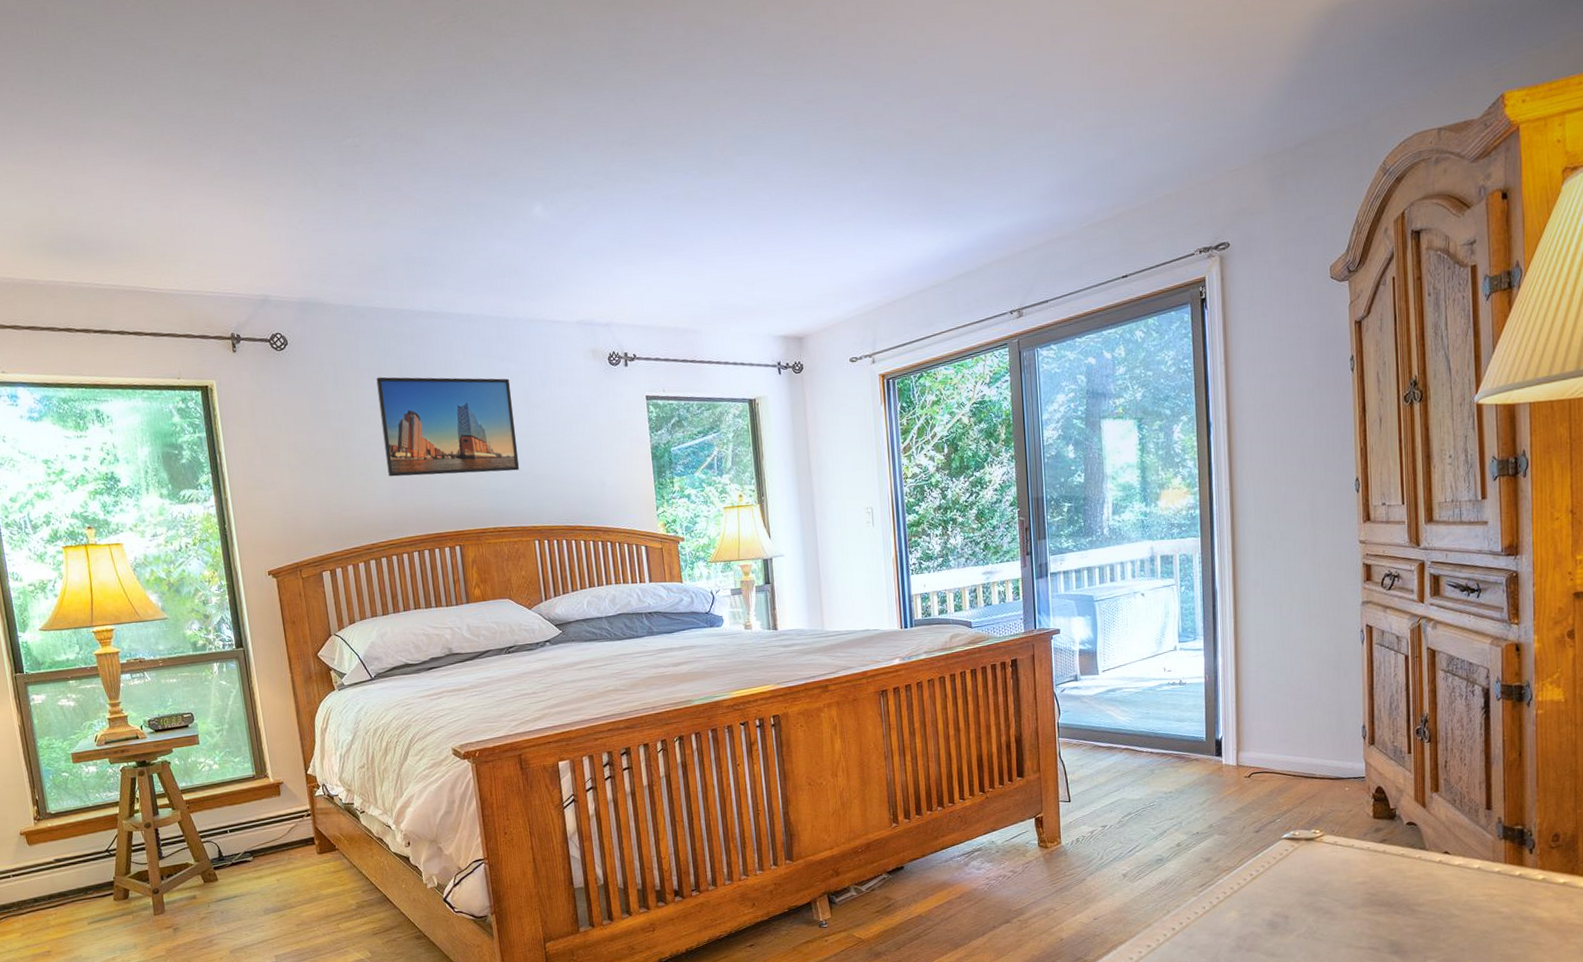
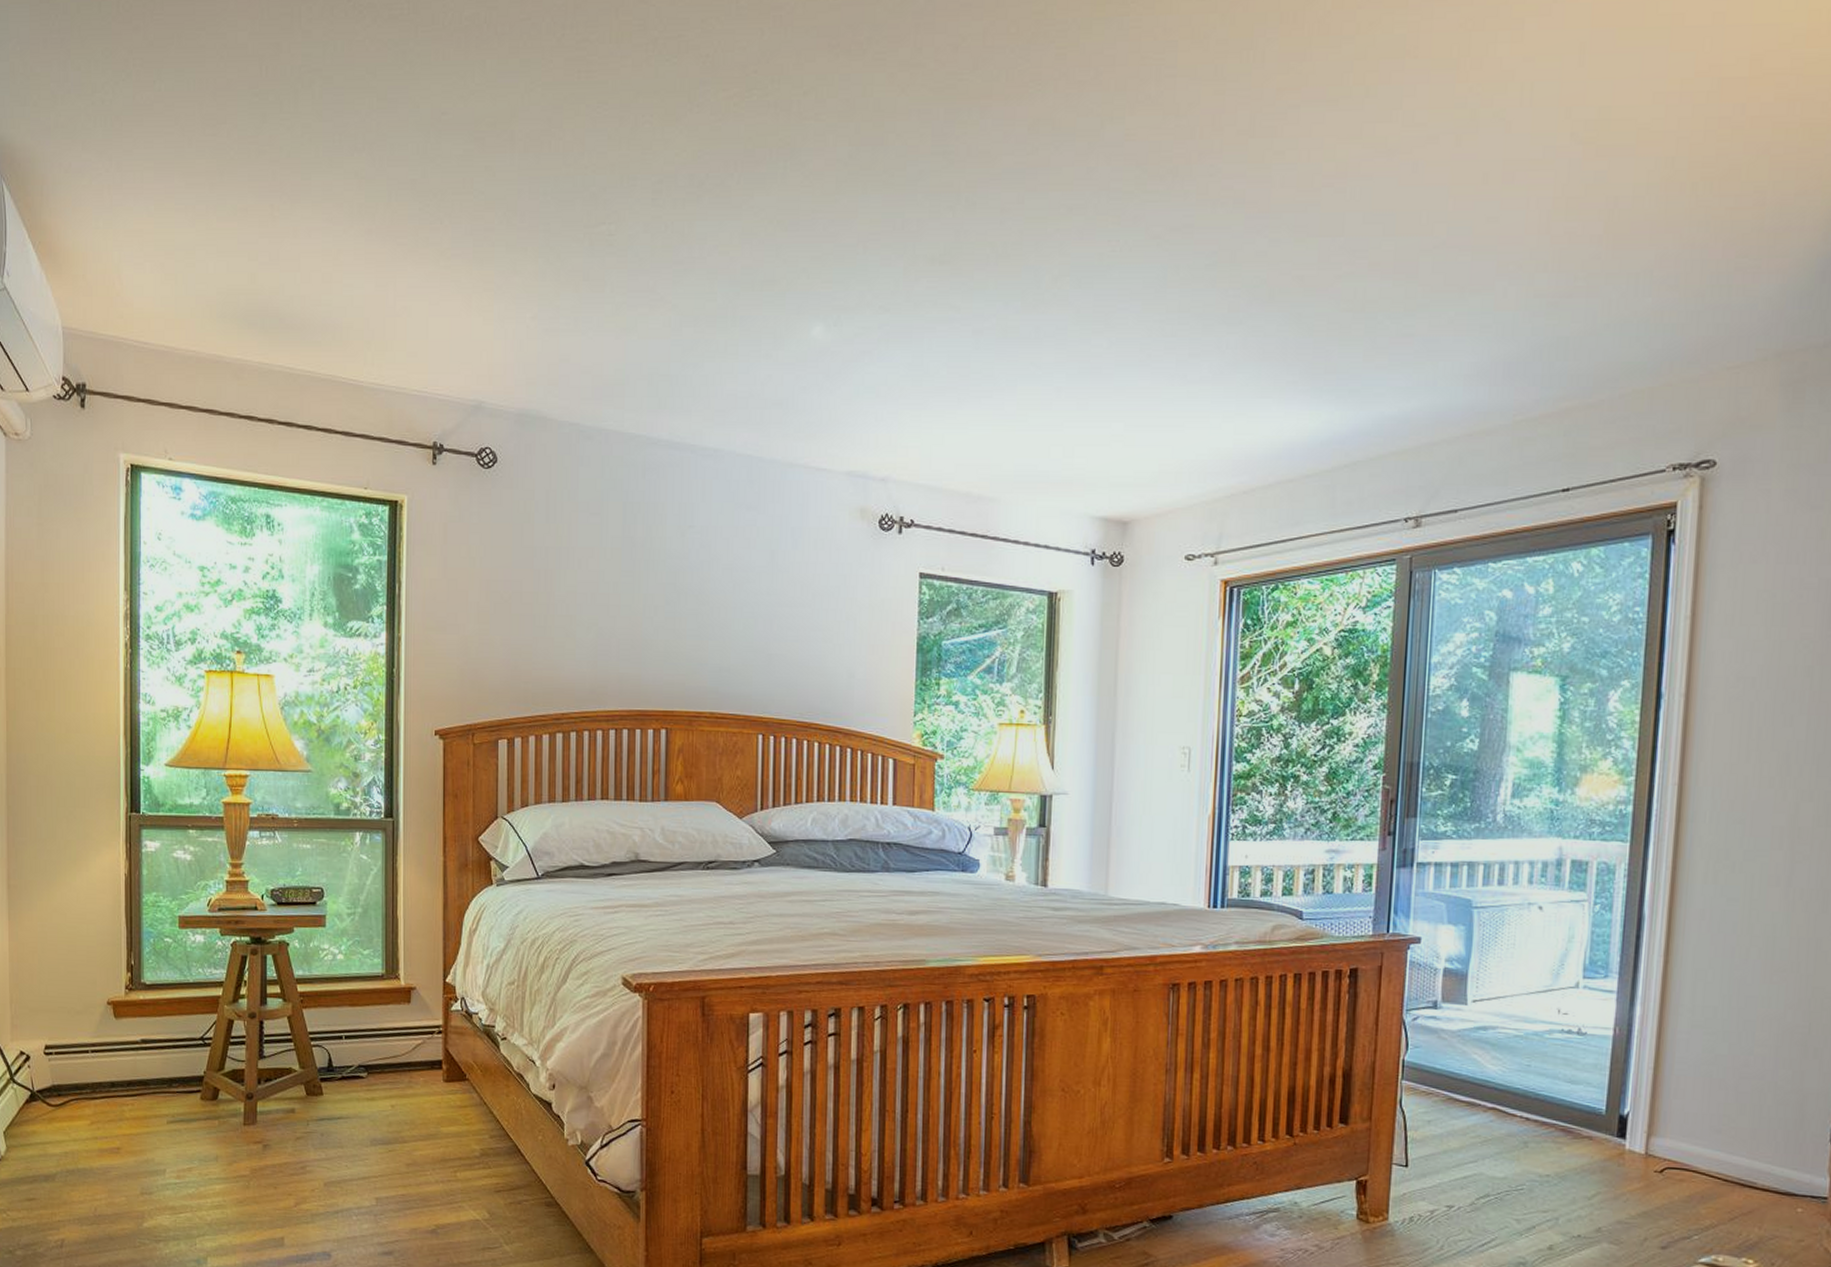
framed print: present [376,377,520,477] -> none [593,513,755,646]

